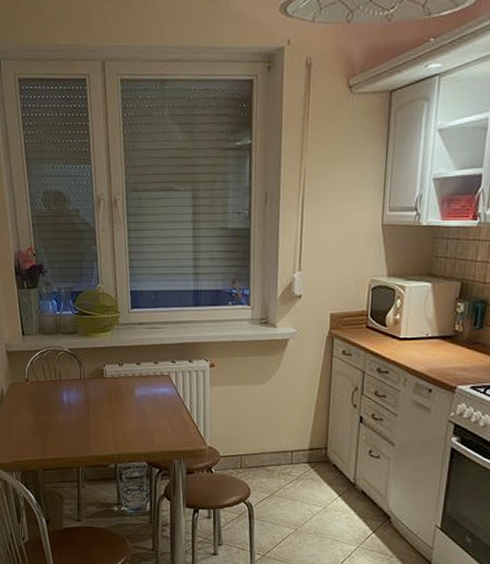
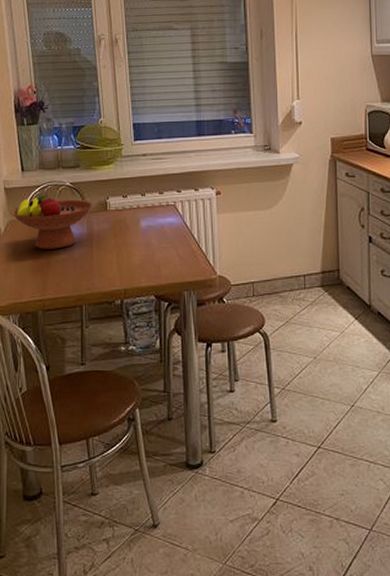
fruit bowl: none [12,359,90,413] -> present [11,195,93,249]

